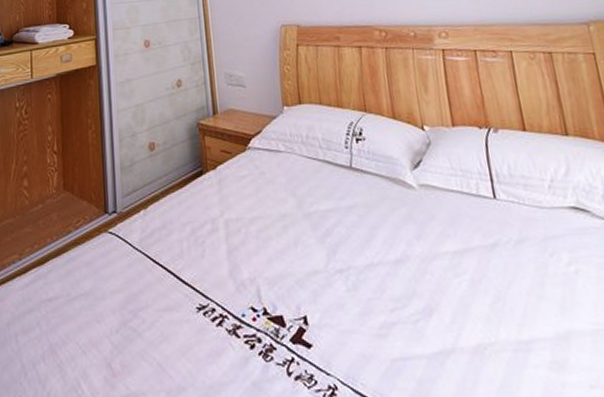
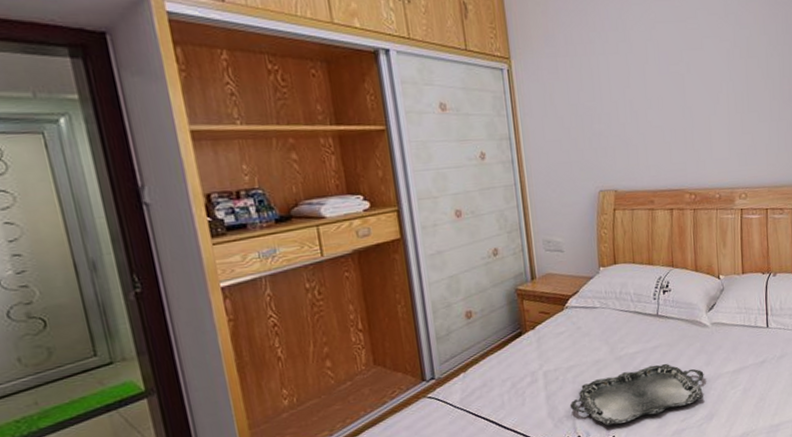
serving tray: none [253,229,417,301] -> present [569,363,704,426]

